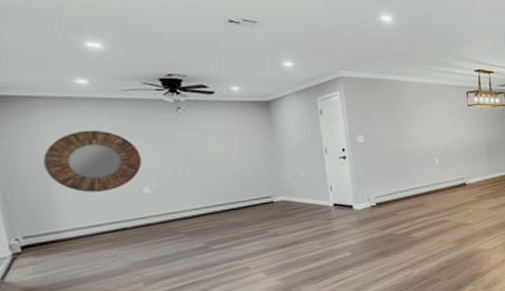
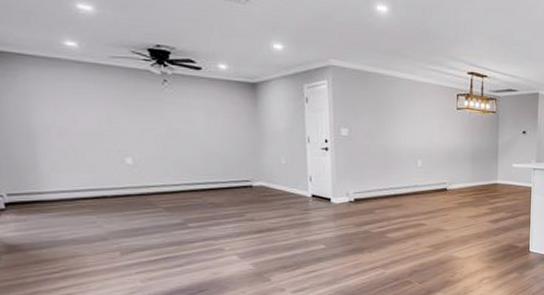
home mirror: present [43,130,142,193] -> none [30,94,126,158]

